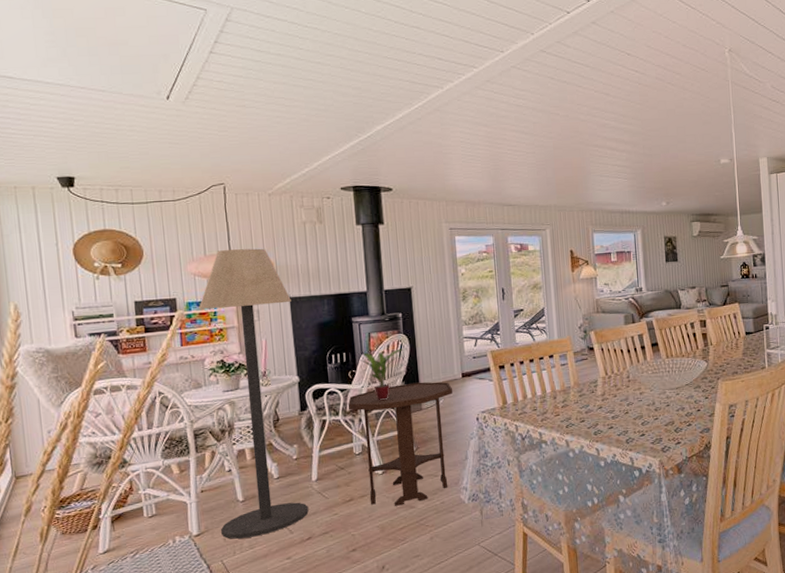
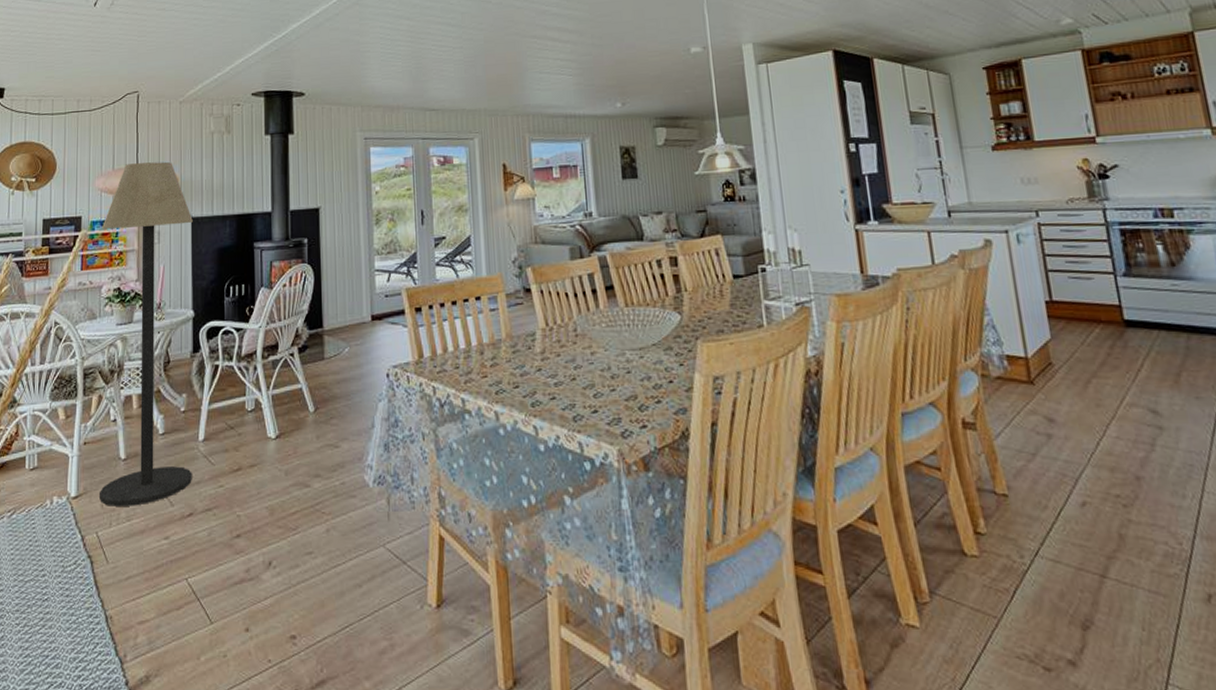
side table: present [347,382,452,506] -> none [243,324,360,482]
potted plant: present [360,348,405,401] -> none [260,281,308,345]

